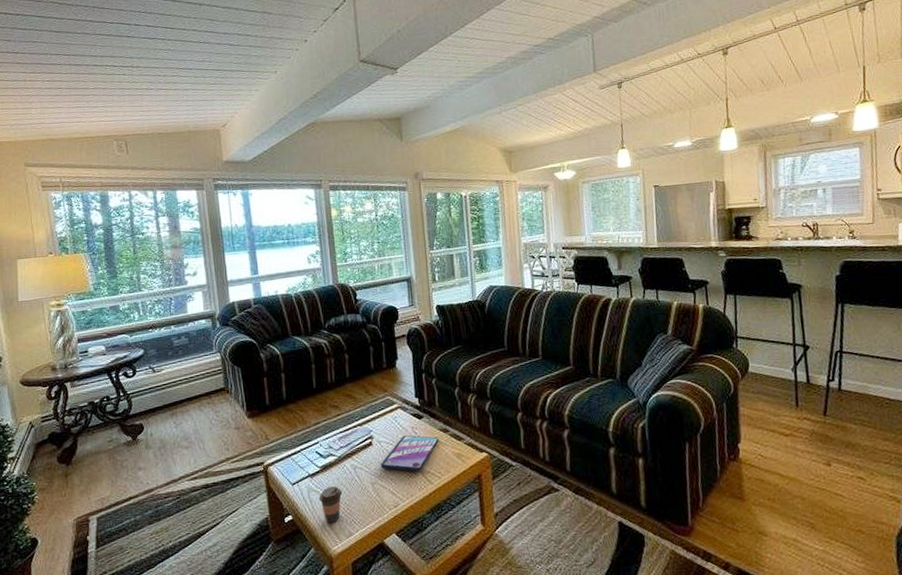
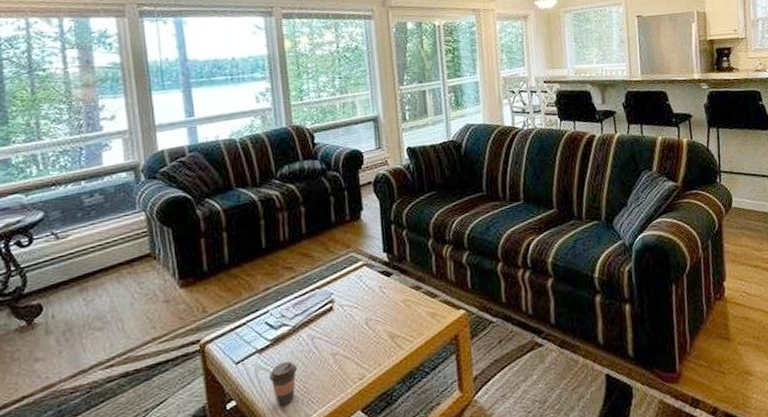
video game case: present [381,435,439,472] -> none [343,295,411,337]

